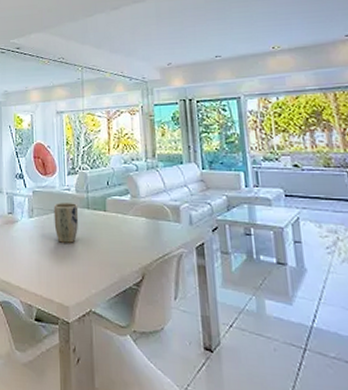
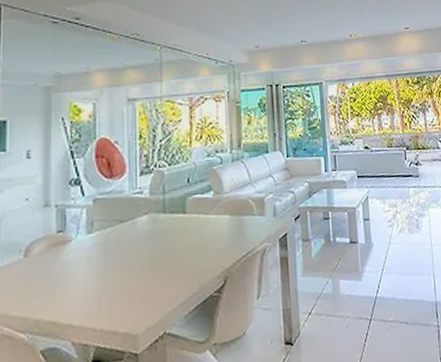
plant pot: present [53,203,79,243] -> none [121,208,153,259]

